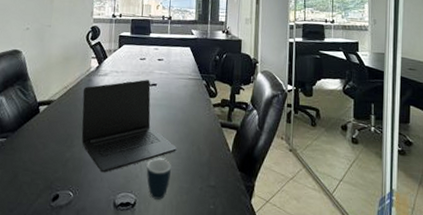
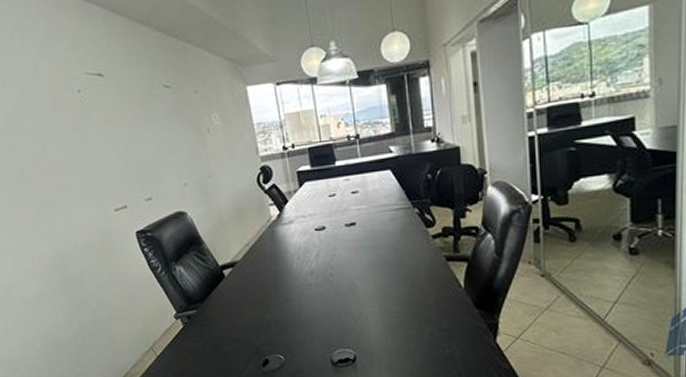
laptop: present [81,79,177,173] -> none [268,219,394,331]
mug: present [146,158,172,200] -> none [361,307,392,352]

